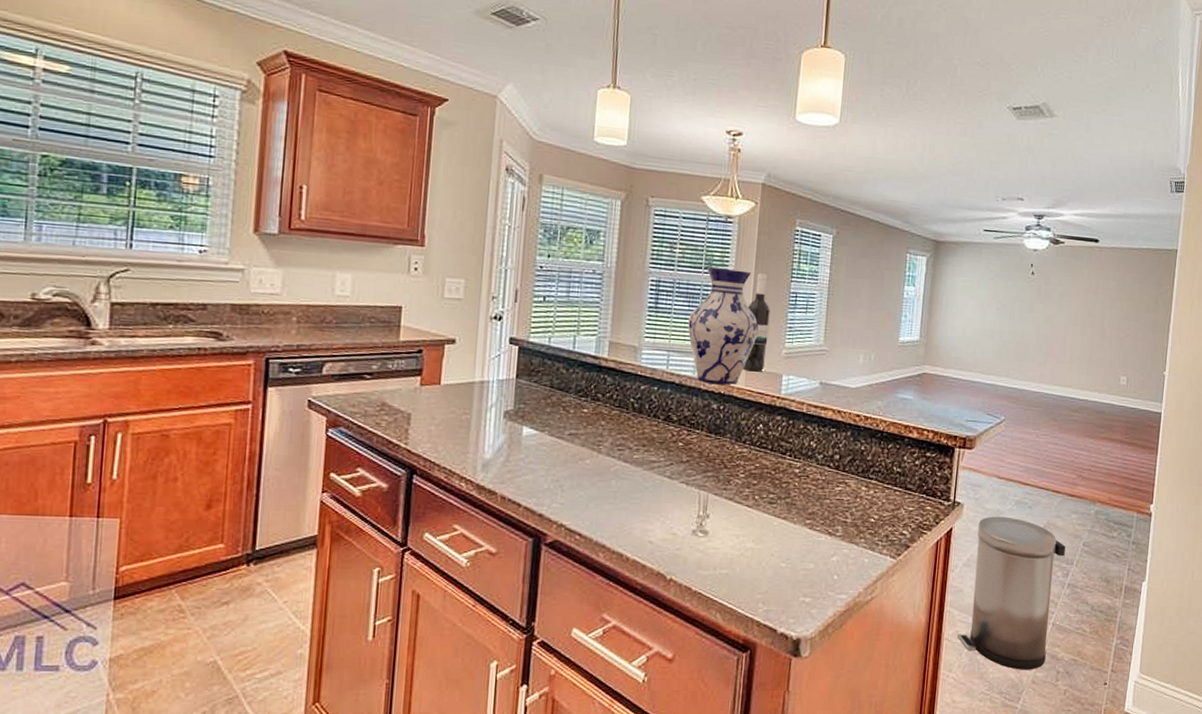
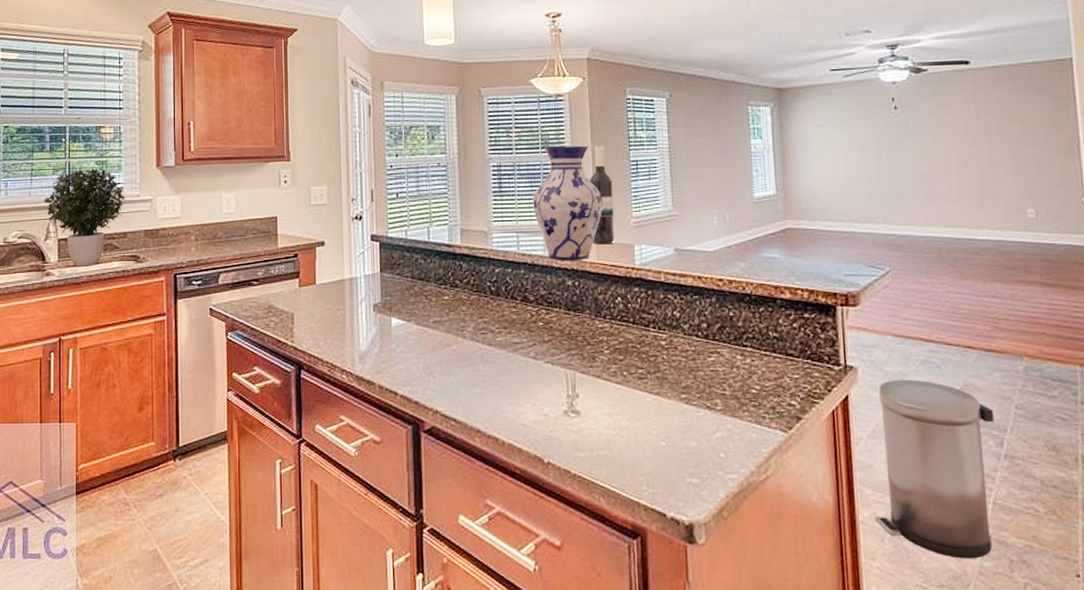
potted plant: none [93,221,209,339] -> present [44,168,125,267]

